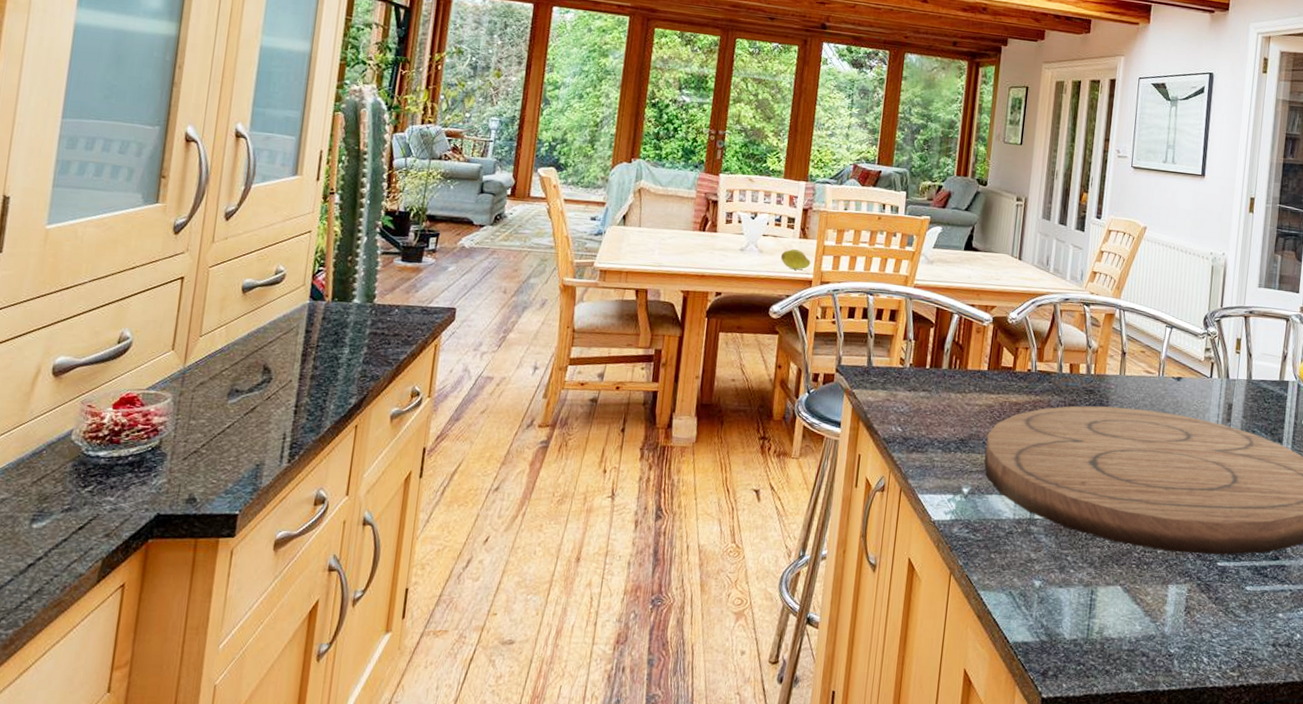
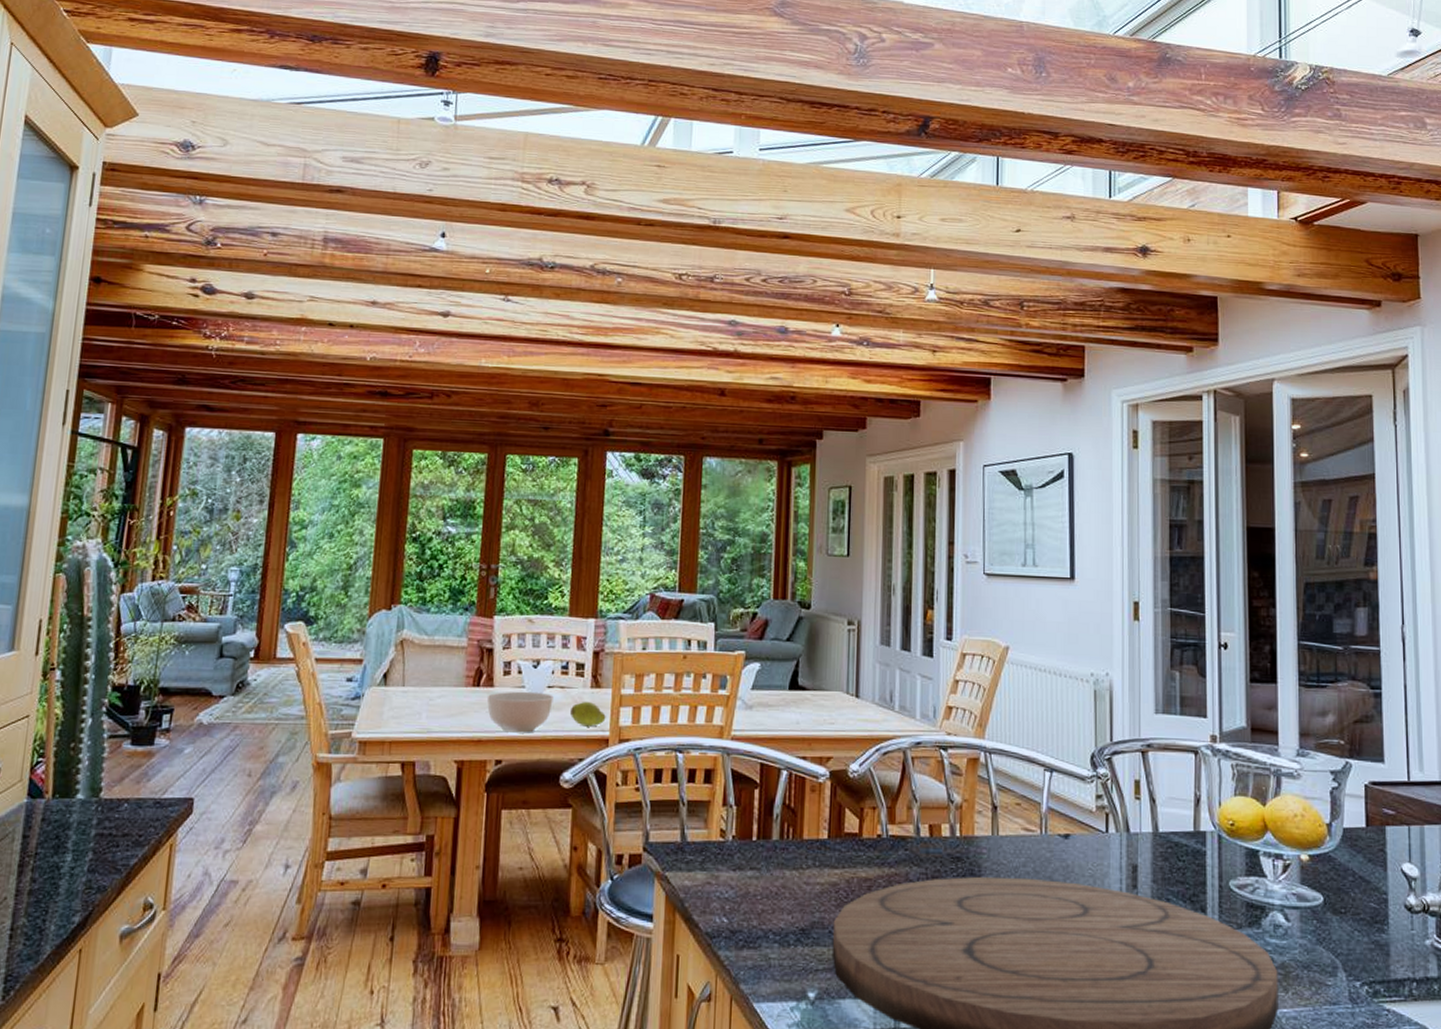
bowl: none [710,237,767,272] -> present [486,691,554,733]

